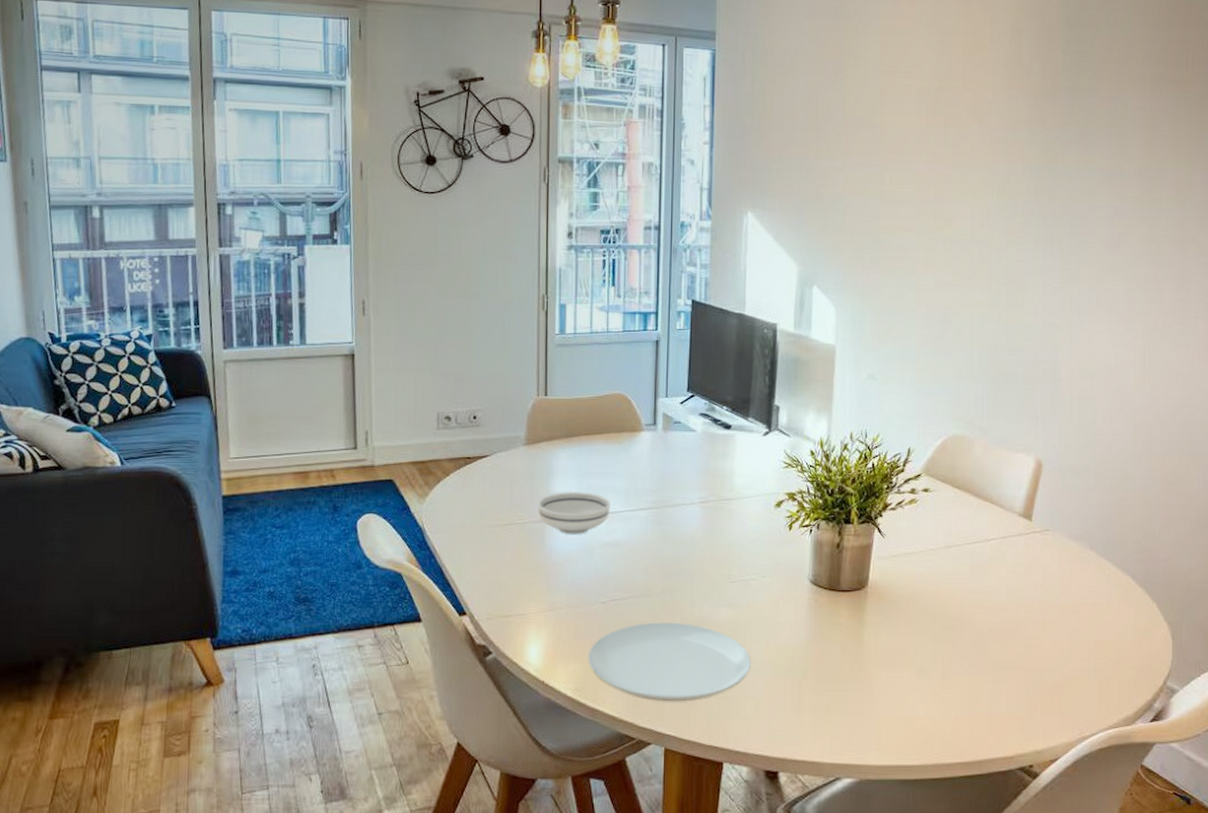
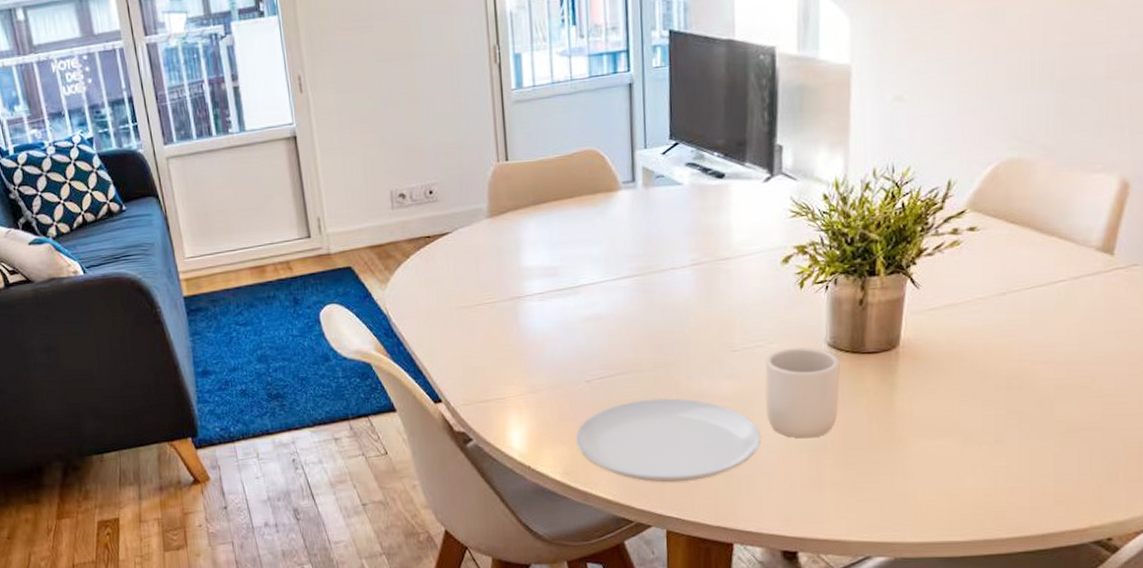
bowl: present [537,491,610,534] -> none [507,263,589,311]
mug: none [757,583,819,665] -> present [765,347,840,439]

